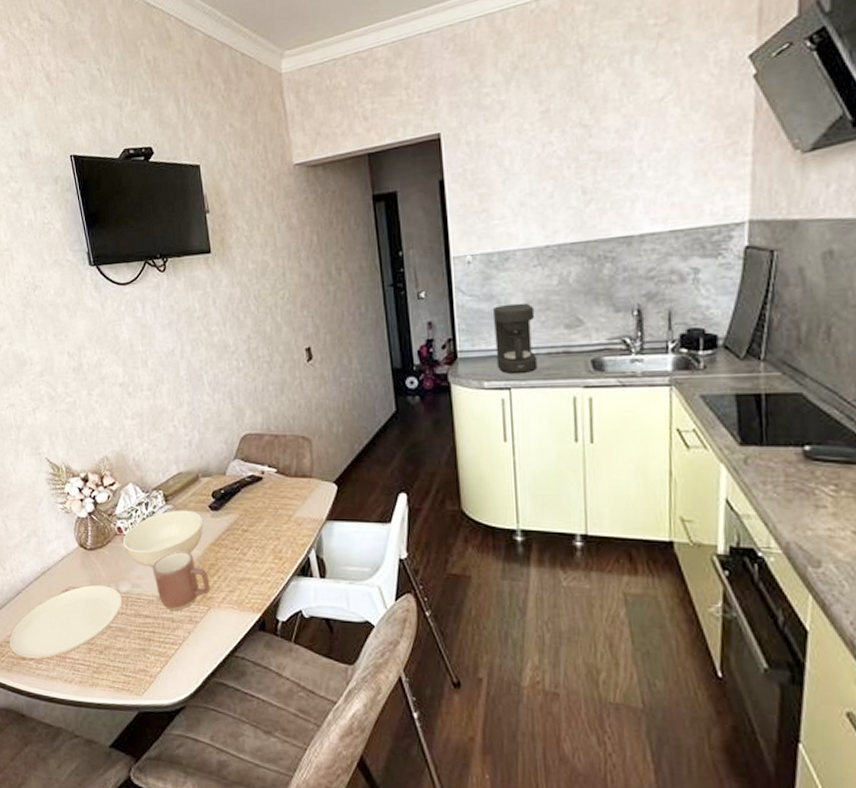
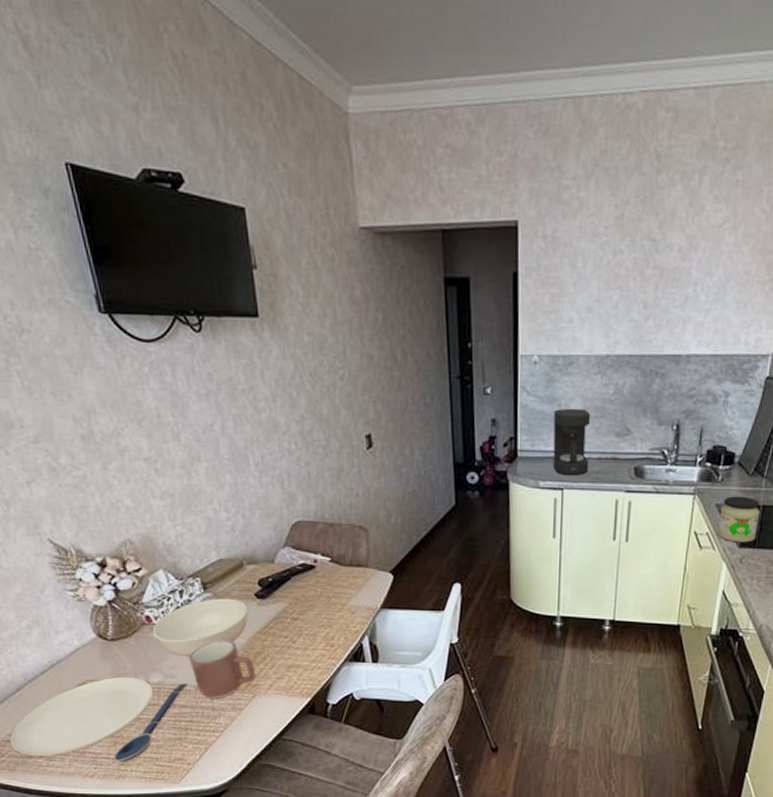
spoon: none [88,592,151,671] -> present [113,682,188,763]
jar: none [707,384,763,440] -> present [718,496,761,543]

